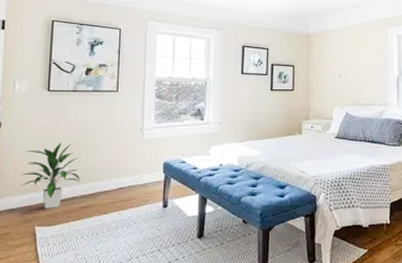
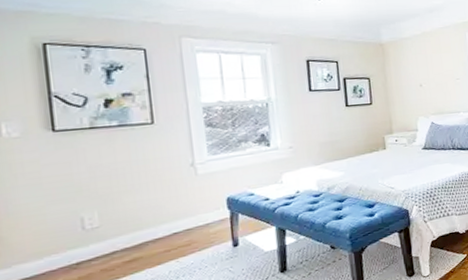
indoor plant: present [20,142,81,209] -> none [31,189,120,271]

